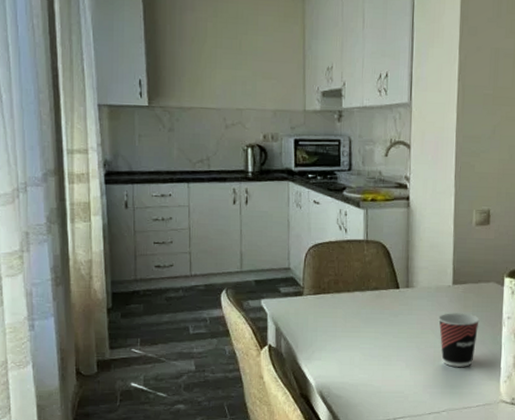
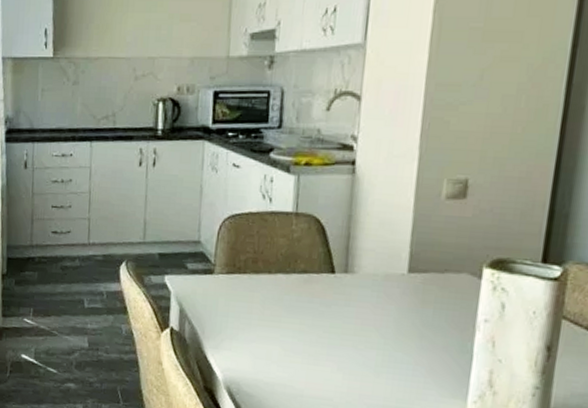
cup: present [439,313,480,367] -> none [385,308,443,378]

